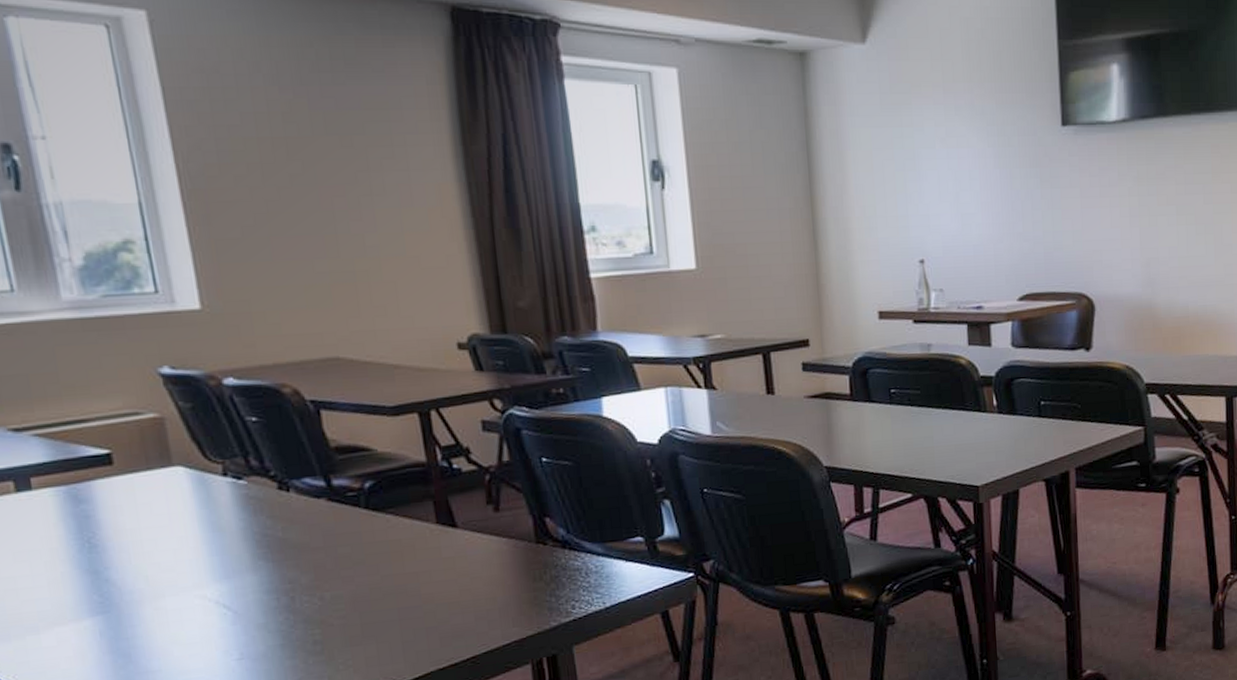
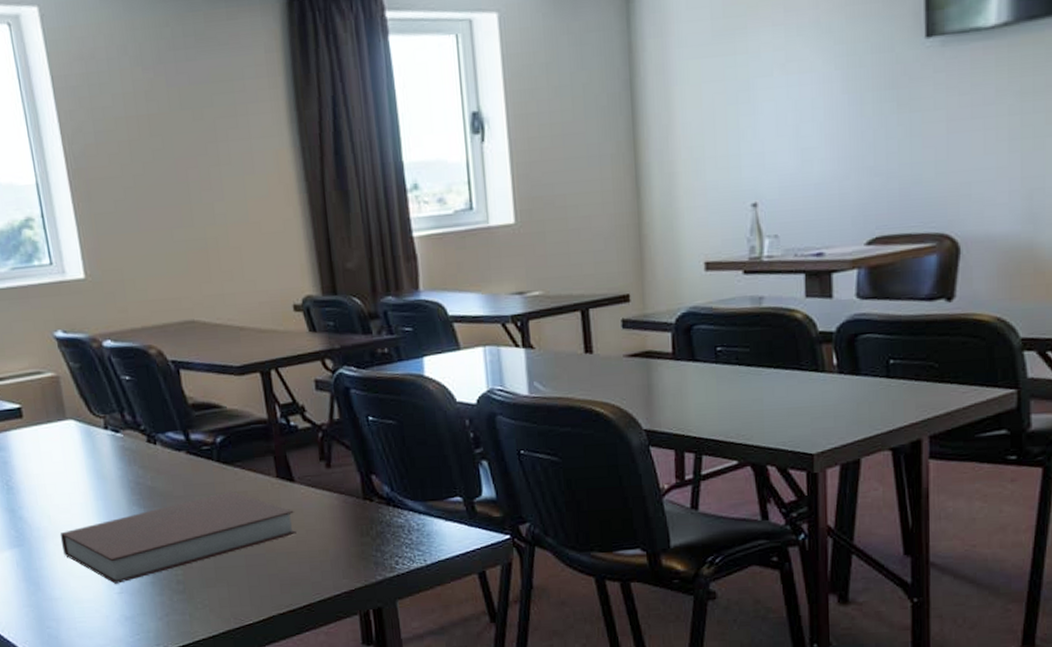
notebook: none [160,539,459,649] -> present [60,490,296,584]

